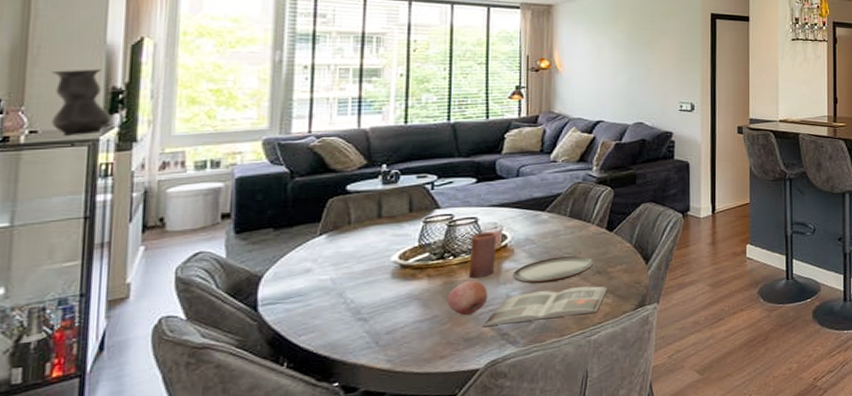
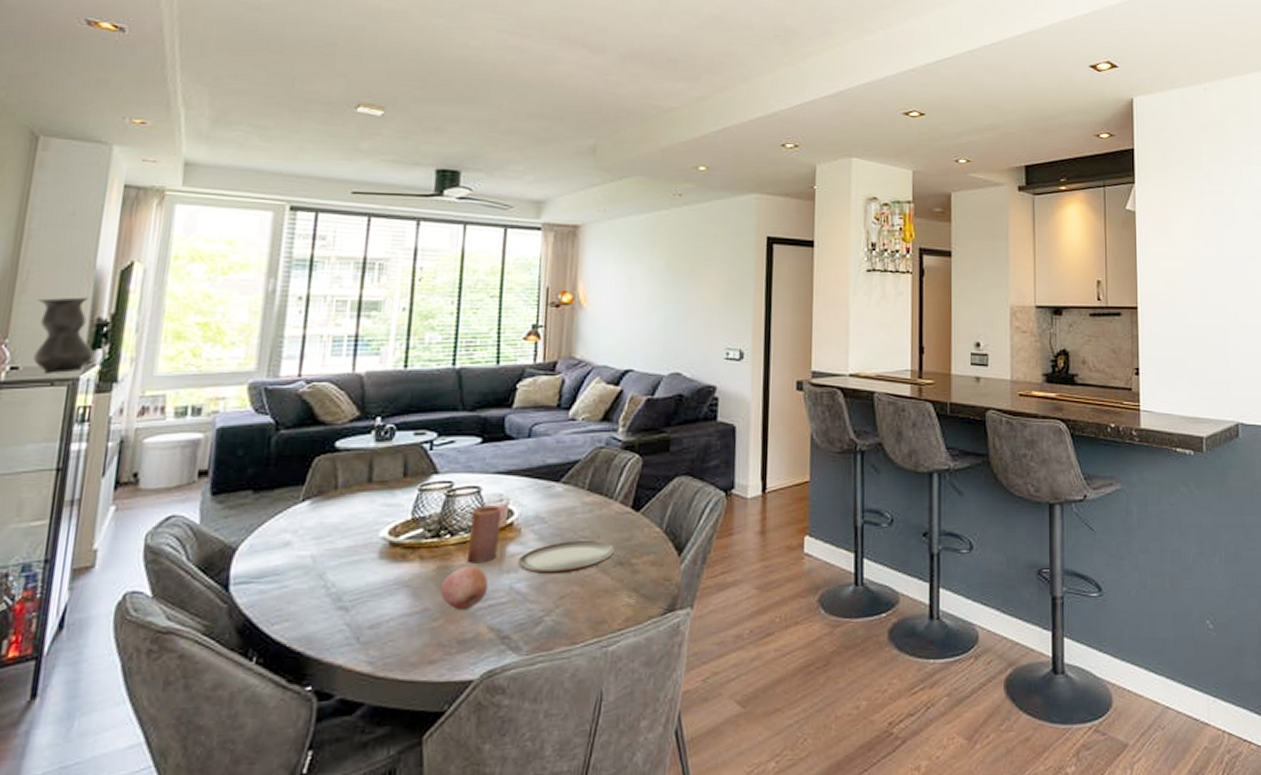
magazine: present [483,286,608,326] -> none [480,581,632,625]

